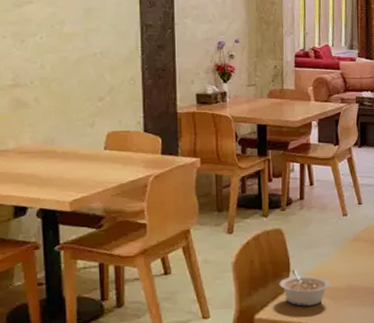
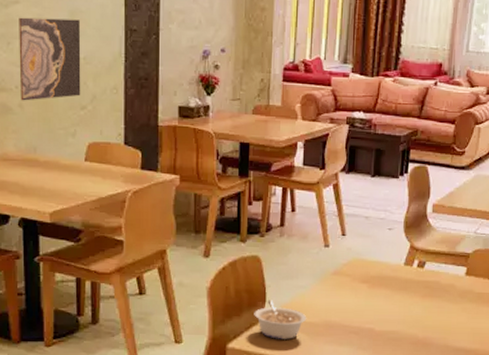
wall art: none [32,16,98,95] -> present [19,17,81,101]

